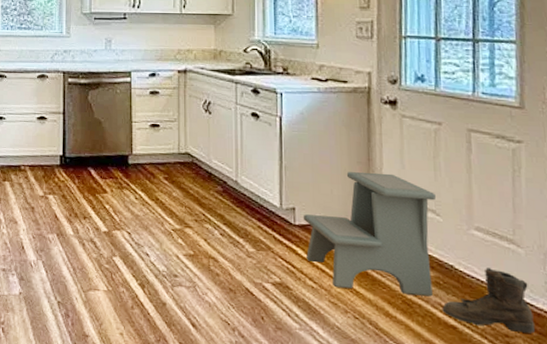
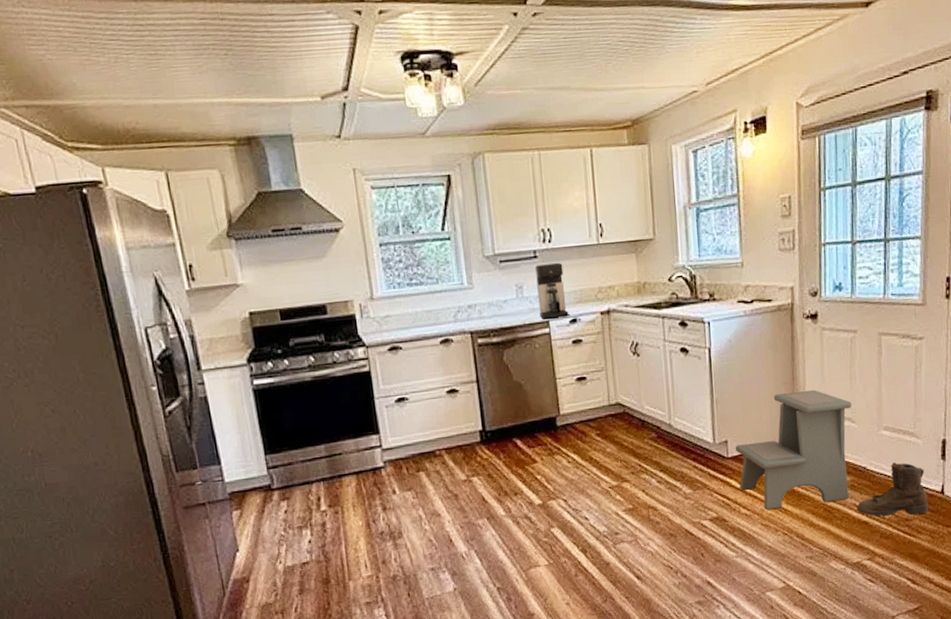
coffee maker: none [124,24,149,71] -> present [535,262,569,320]

